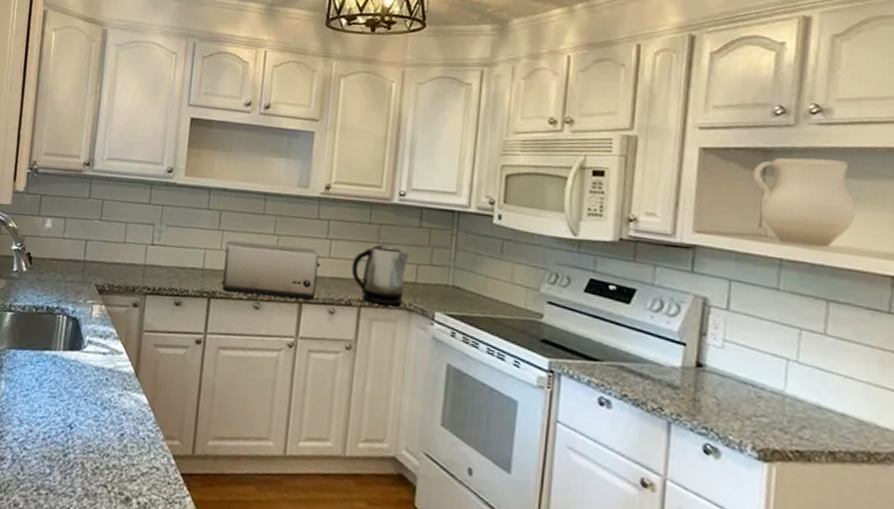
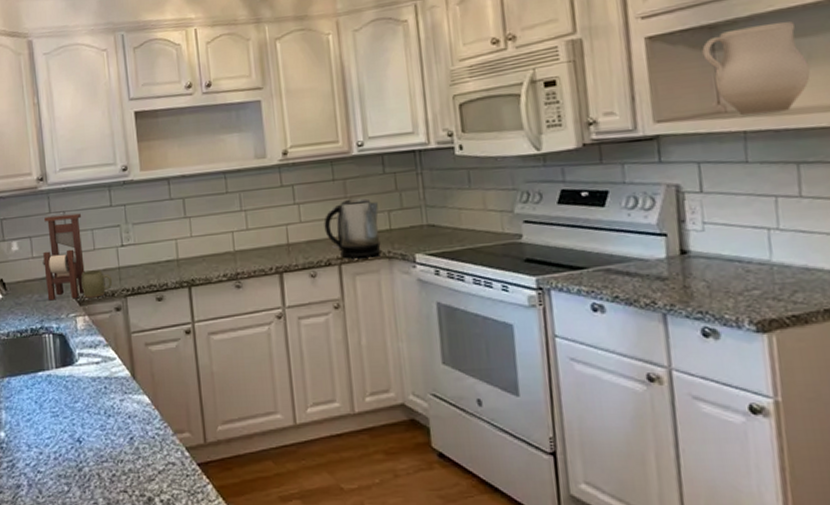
paper towel holder: none [69,201,119,287] -> present [42,213,85,301]
mug: none [104,261,135,290] -> present [81,270,112,298]
toaster: present [221,240,321,300] -> none [194,216,294,277]

